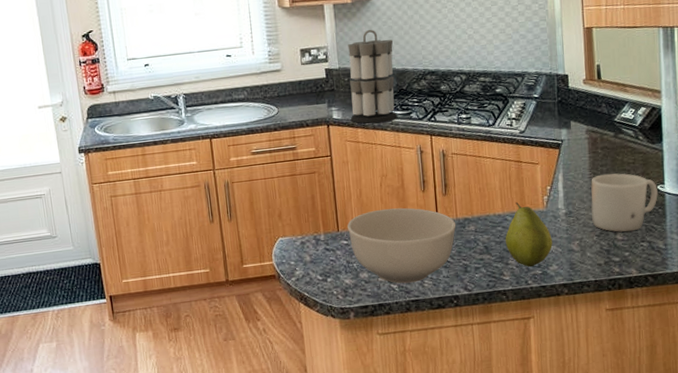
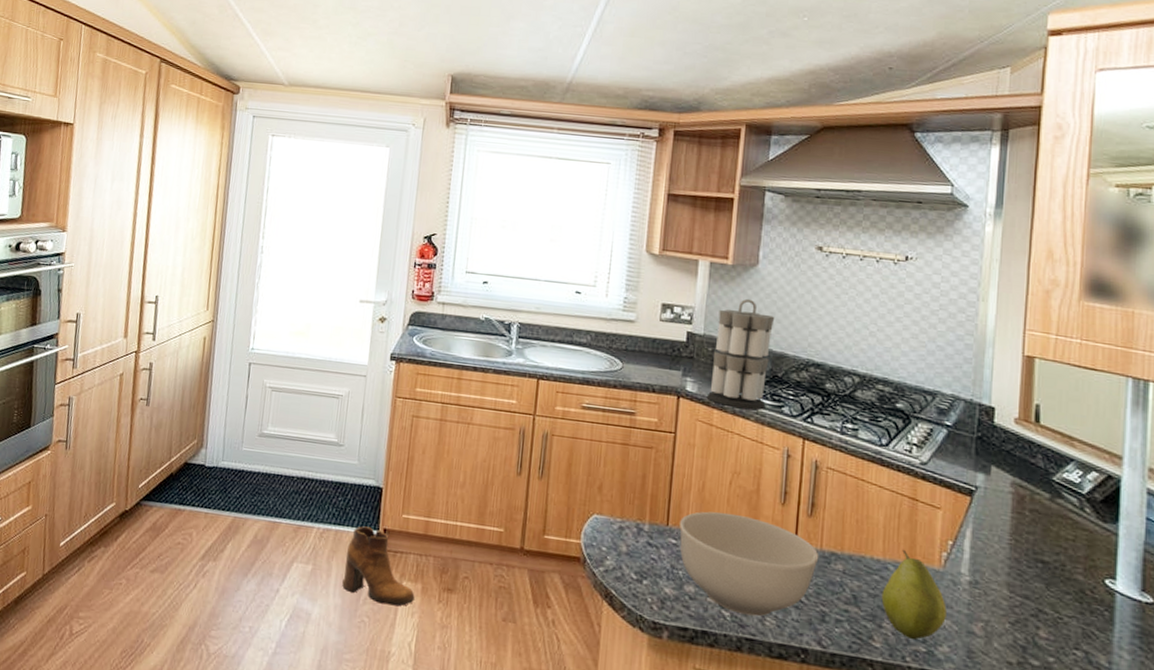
boot: none [81,298,149,356] -> present [342,526,415,606]
mug: present [590,173,658,233] -> none [1005,543,1105,631]

